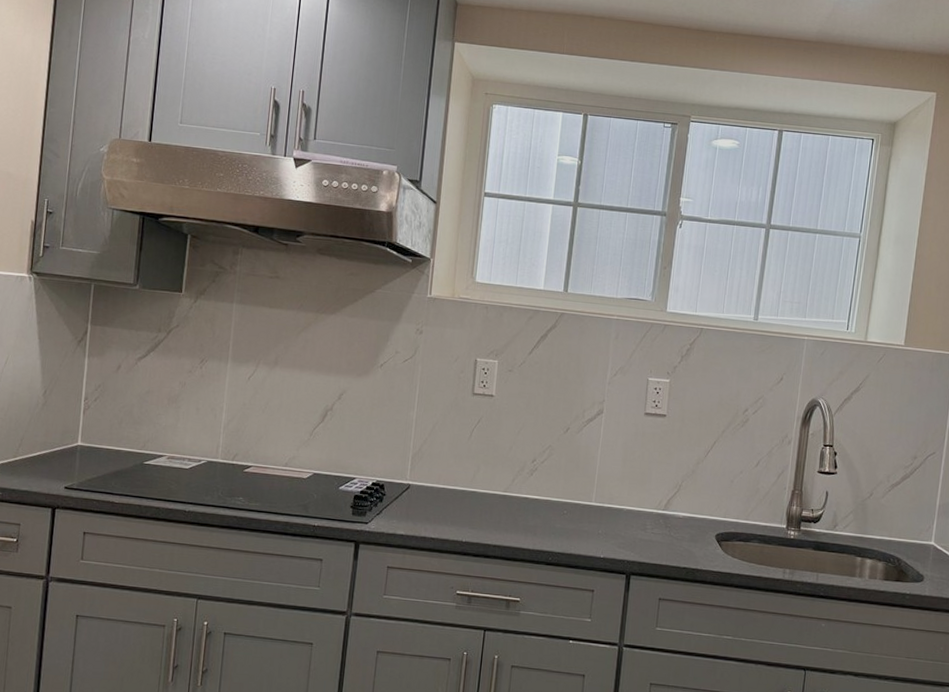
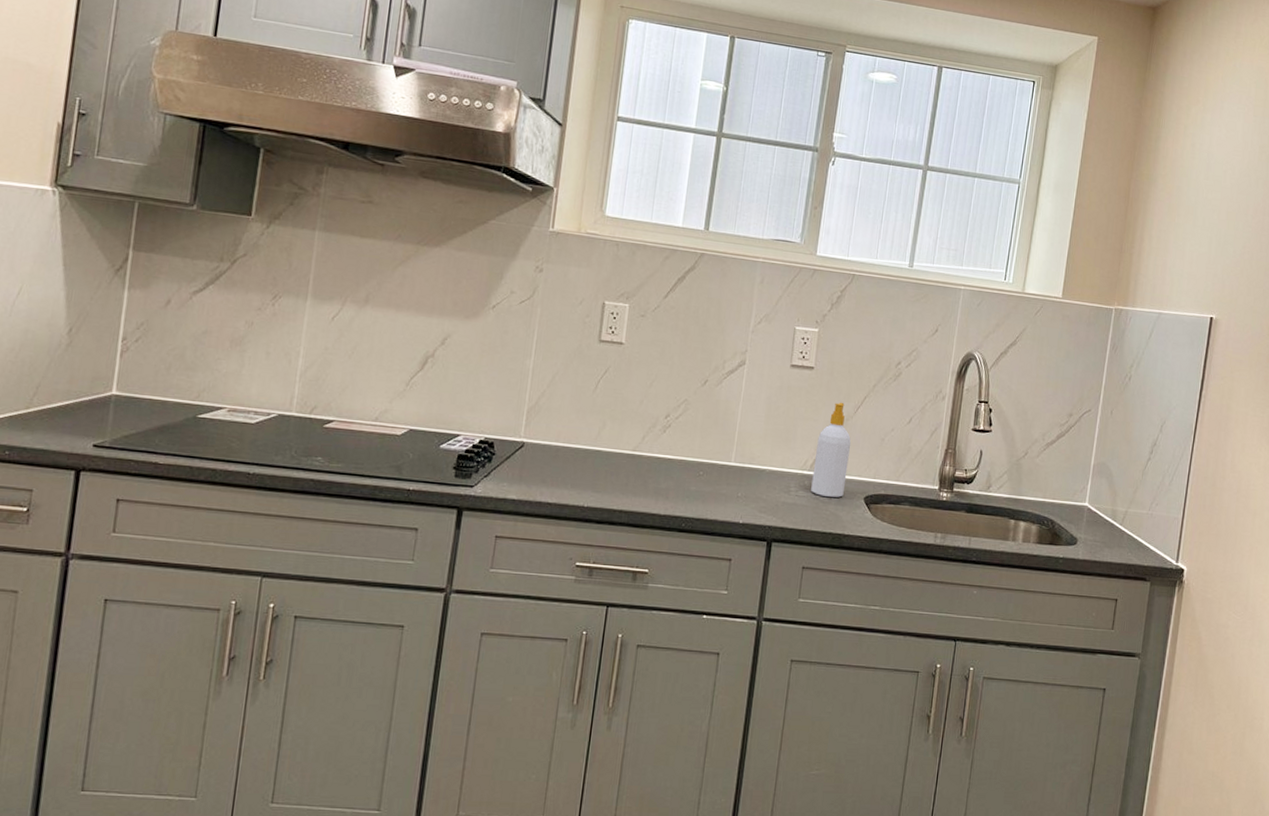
soap bottle: none [665,447,703,535] -> present [811,402,852,498]

